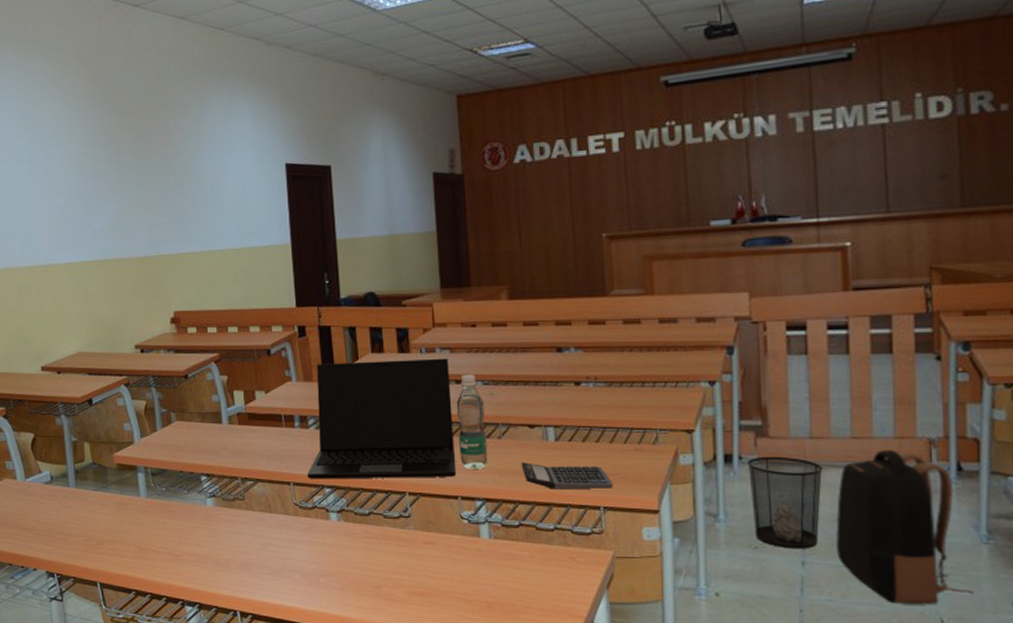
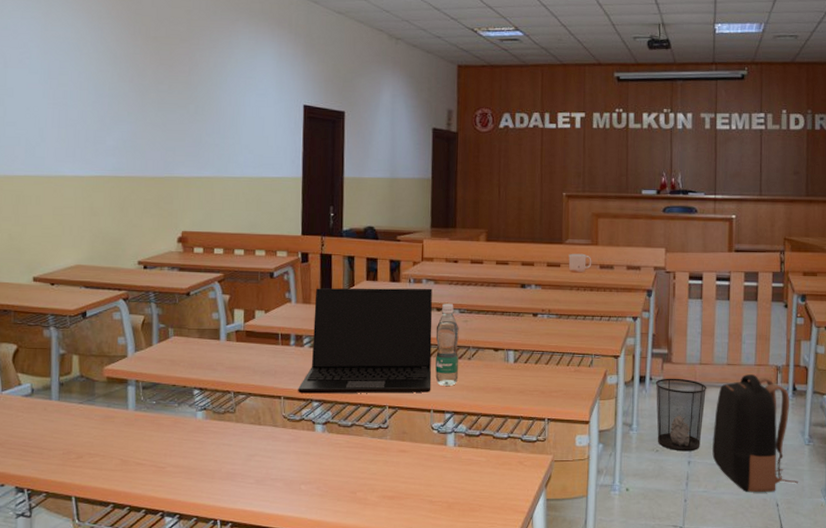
calculator: present [521,462,613,489] -> none [485,380,556,403]
mug: none [615,306,648,330] -> present [568,253,592,273]

